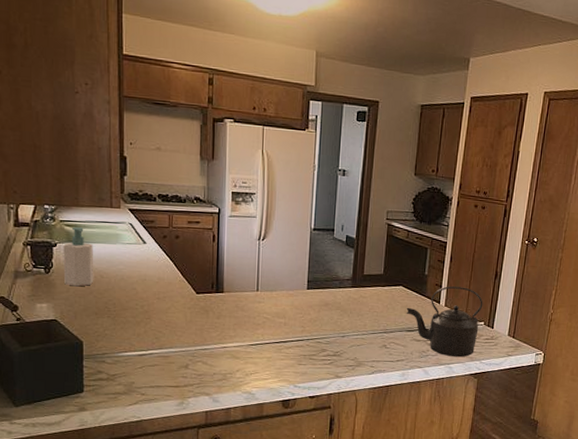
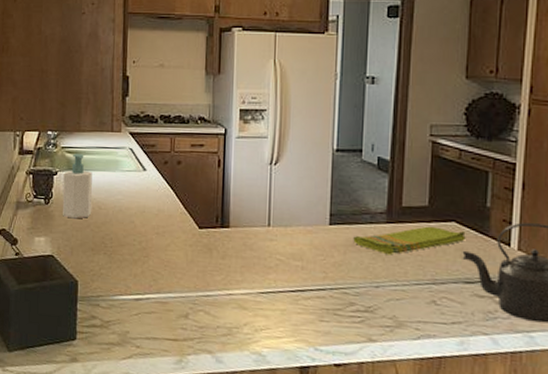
dish towel: none [326,289,410,312] -> present [353,226,466,255]

